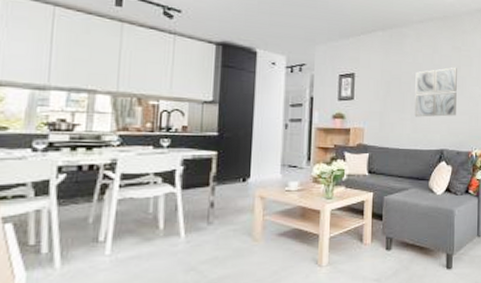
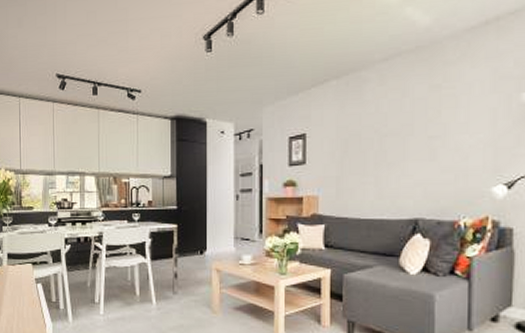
wall art: present [414,67,457,117] -> none [379,113,436,180]

